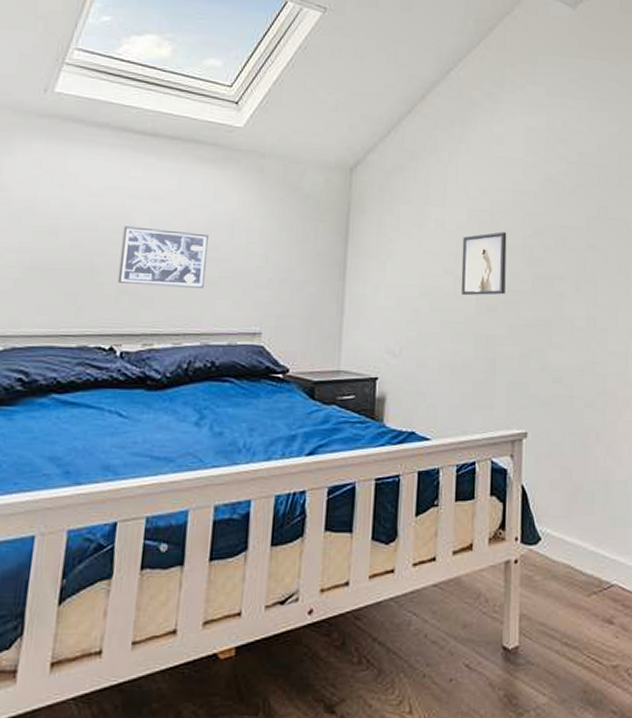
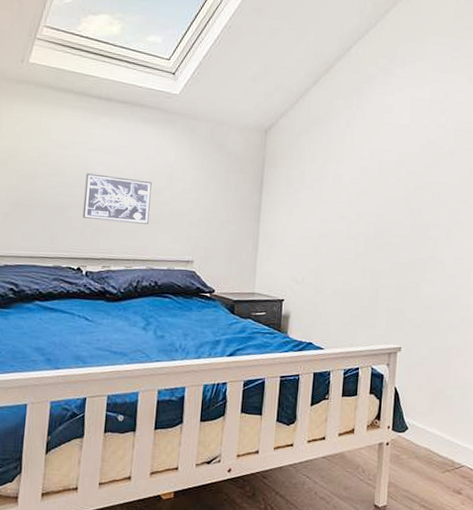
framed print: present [461,231,507,296] -> none [352,186,393,238]

